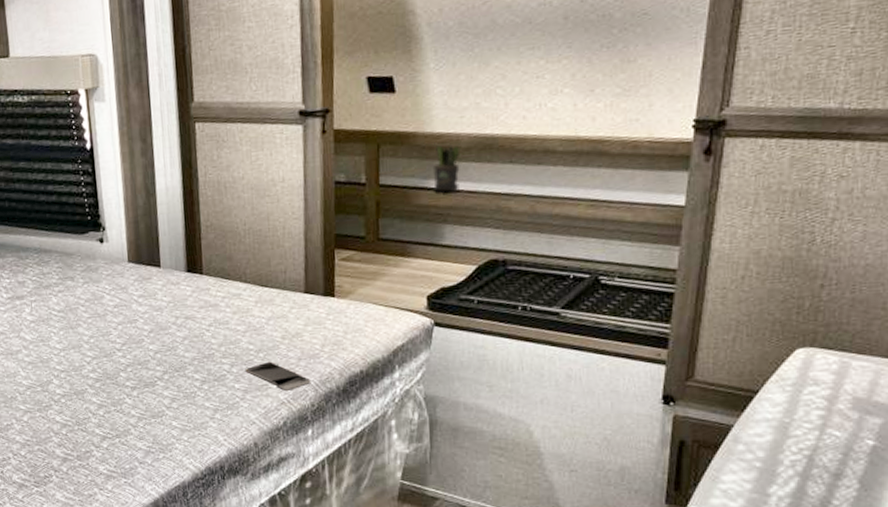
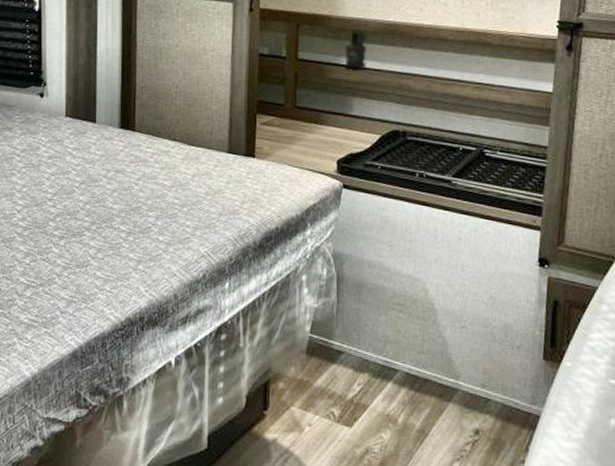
smartphone: present [245,361,311,391] -> none [169,216,230,244]

